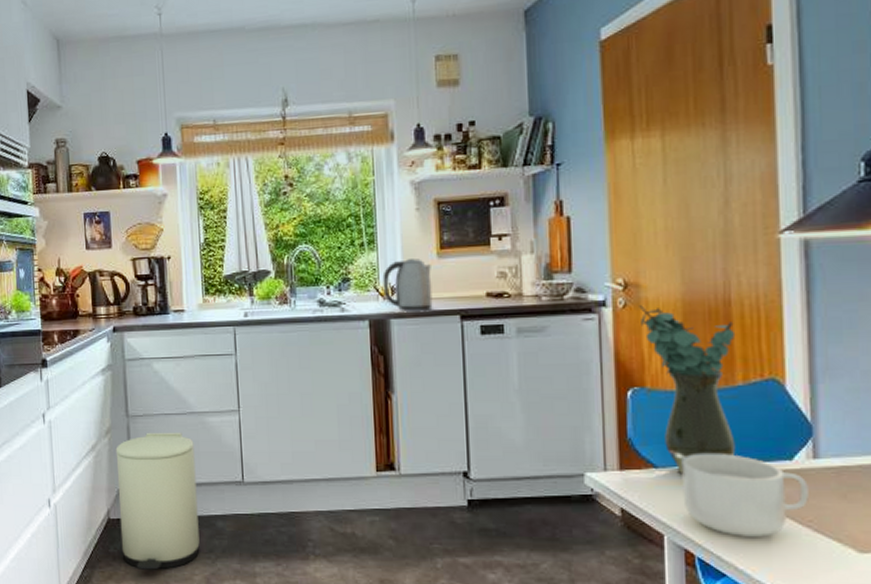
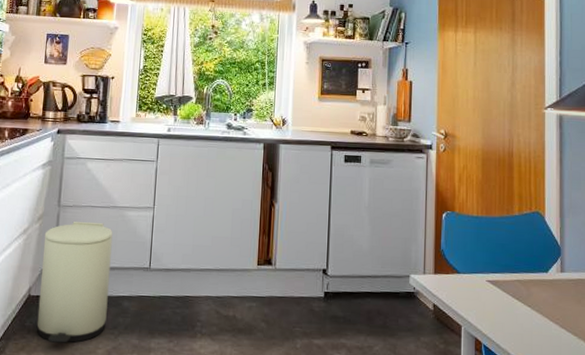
kettle: present [382,257,433,312] -> none [276,98,313,141]
vase: present [639,305,736,473] -> none [454,151,514,279]
cup: present [681,454,809,537] -> none [476,264,557,330]

